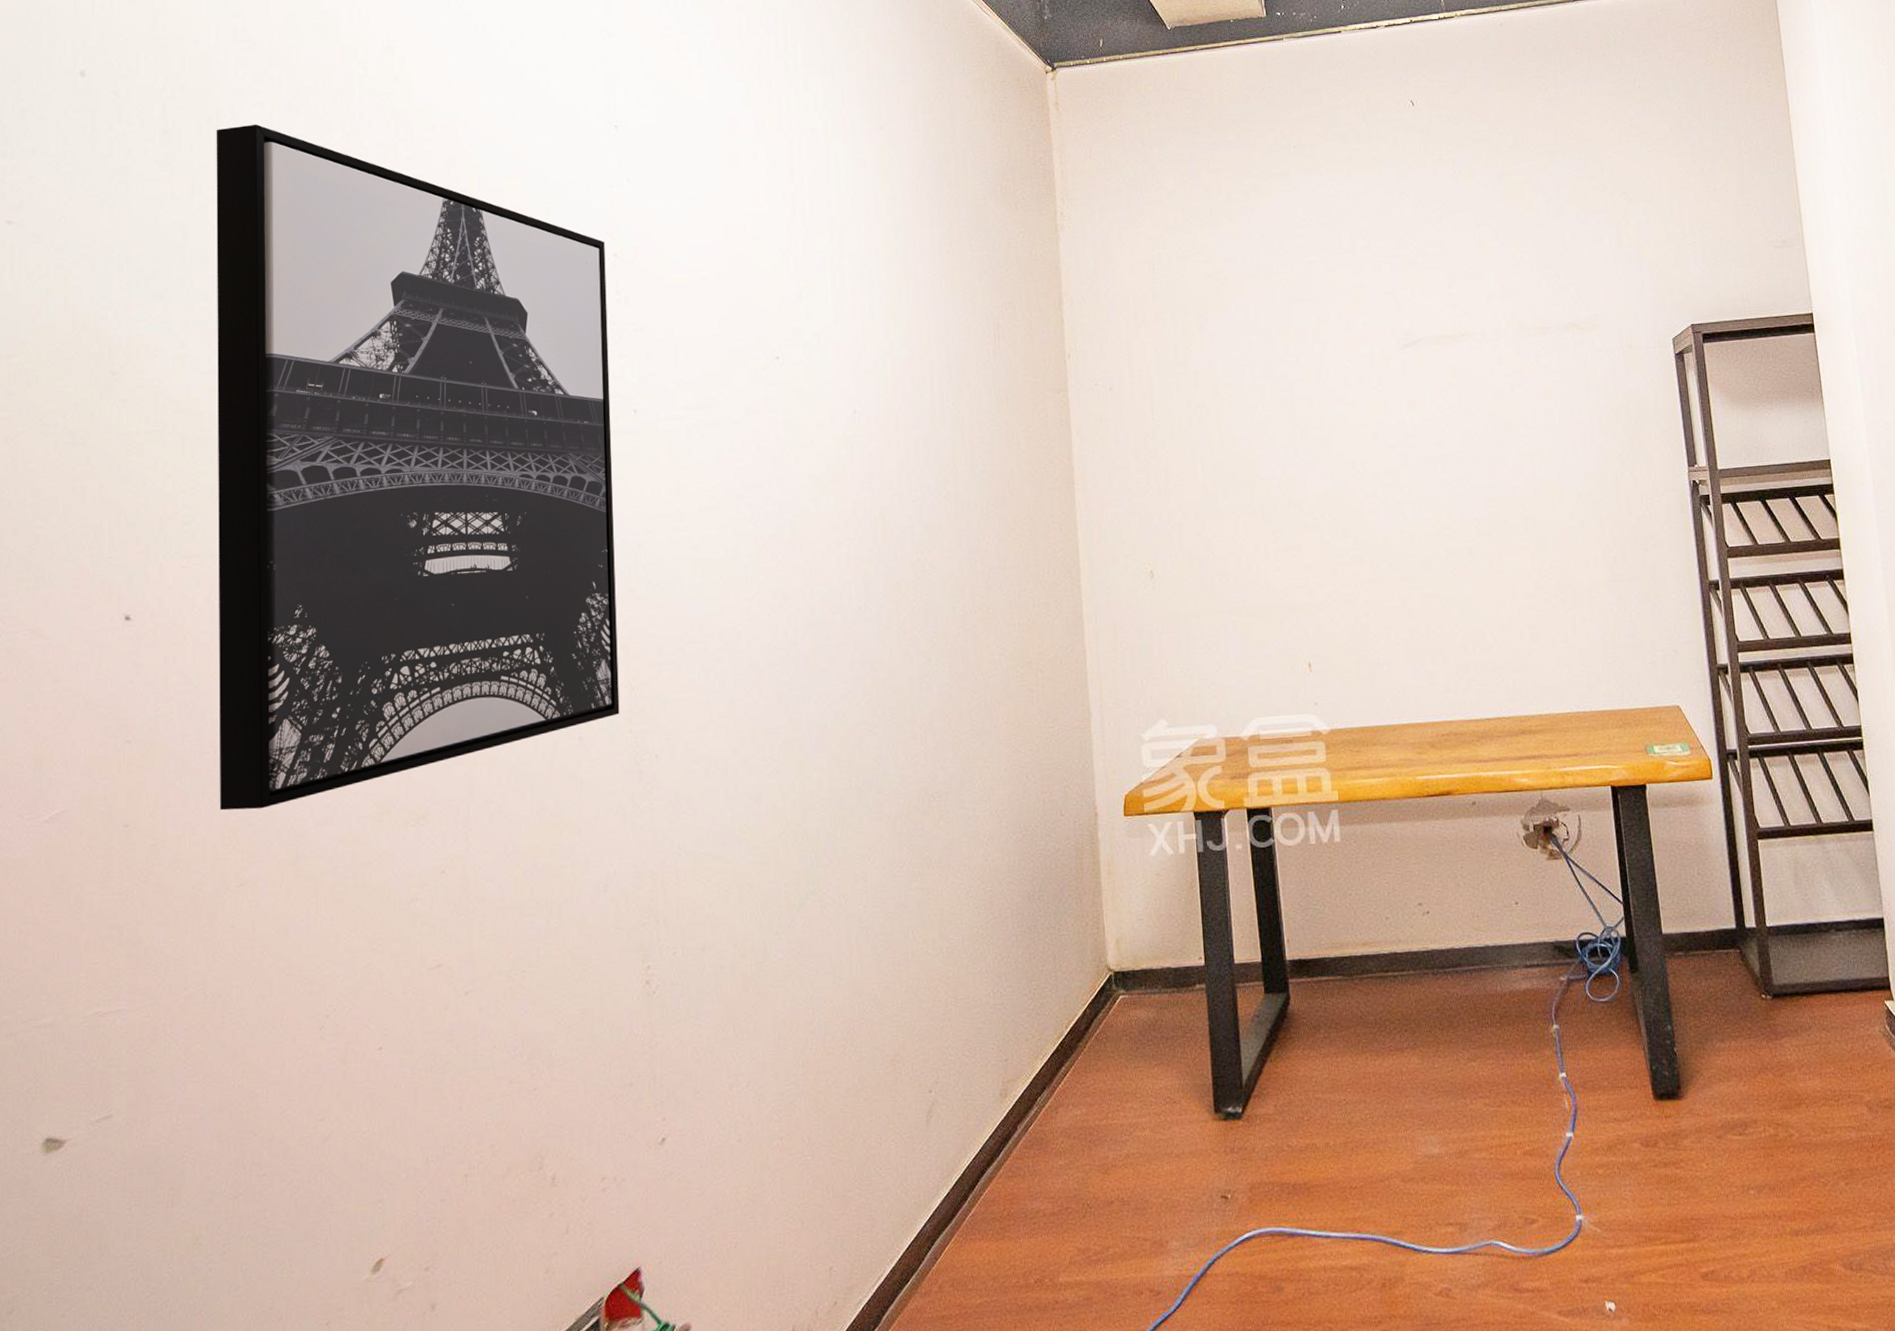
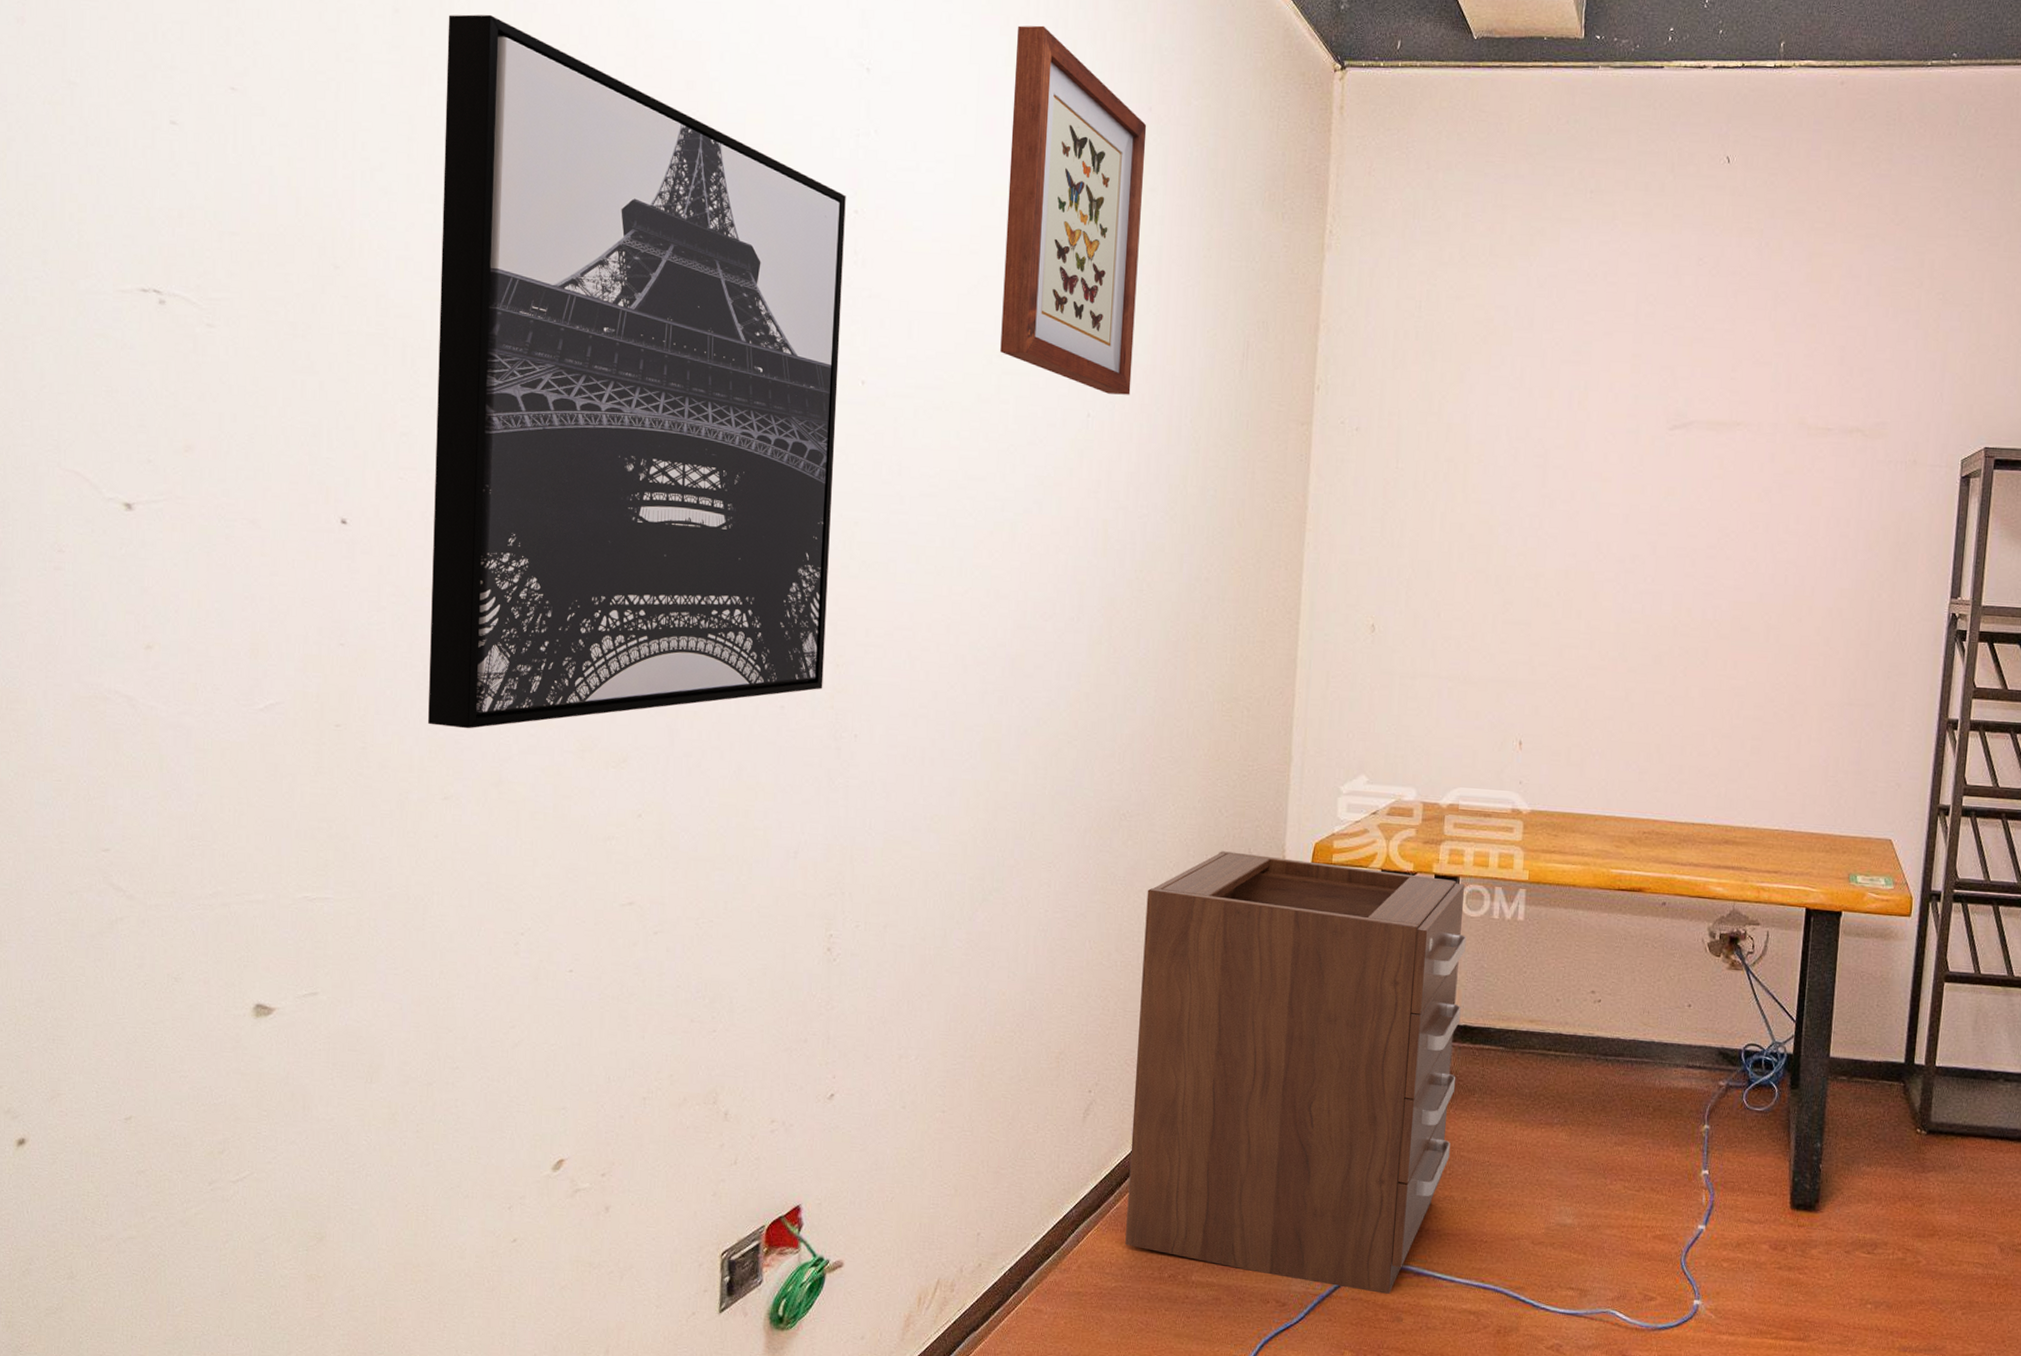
wall art: none [752,68,893,389] -> present [1000,25,1147,395]
filing cabinet: none [964,811,1305,1264] -> present [1125,851,1467,1294]

